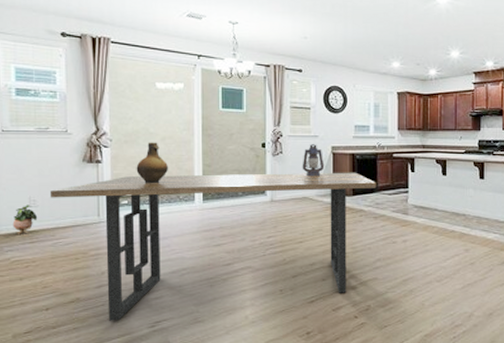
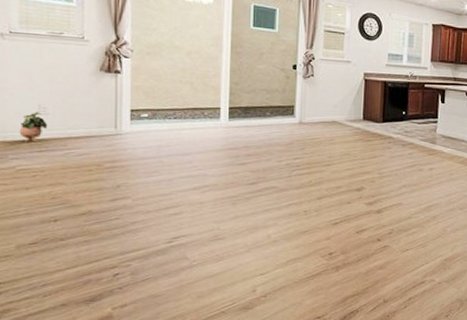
dining table: present [49,172,377,321] -> none [62,89,407,235]
ceramic jug: present [136,142,168,184] -> none [158,55,193,99]
lantern: present [302,144,325,177] -> none [333,69,356,102]

